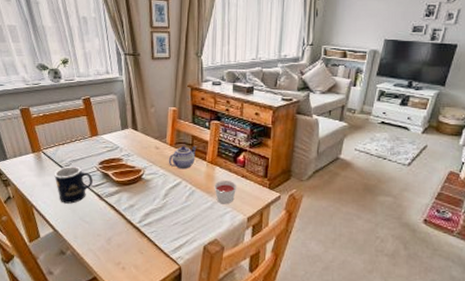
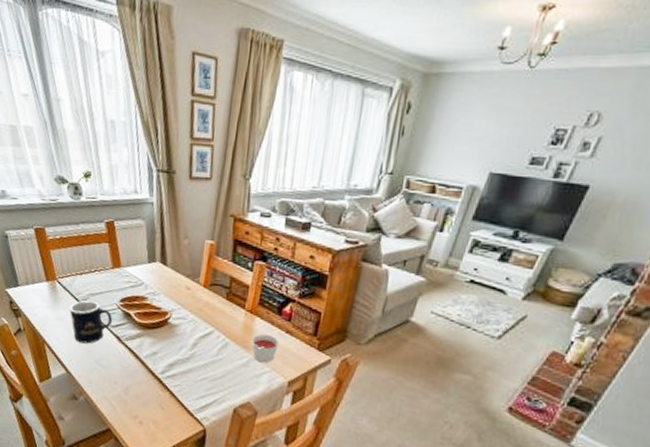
teapot: present [168,145,197,170] -> none [200,289,236,317]

